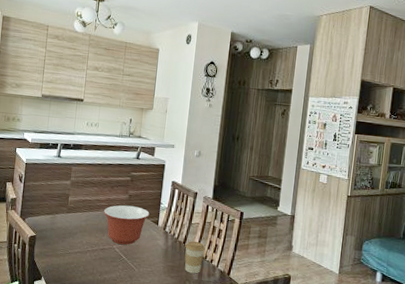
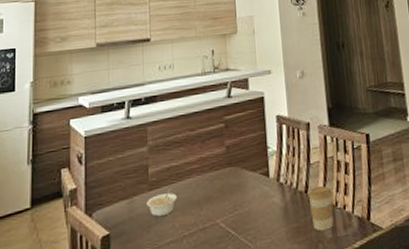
legume: none [64,215,88,233] -> present [147,189,178,217]
mixing bowl: present [104,205,150,245] -> none [197,159,256,216]

